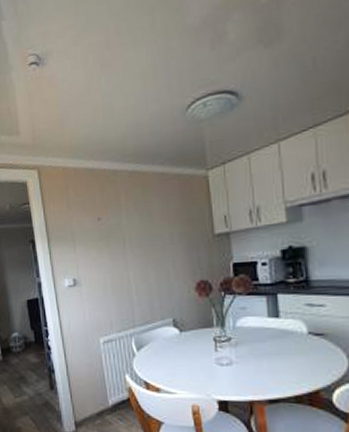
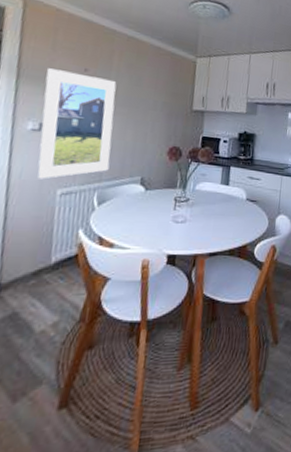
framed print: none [68,223,140,330] -> present [37,68,117,179]

